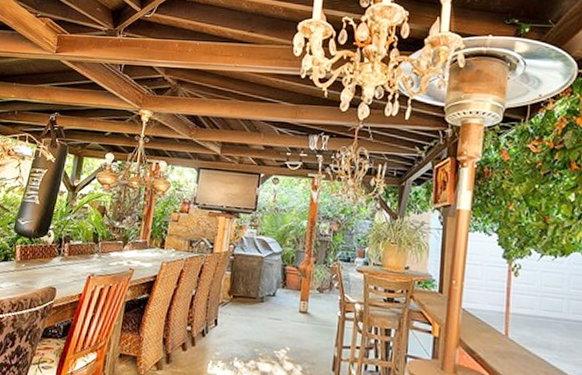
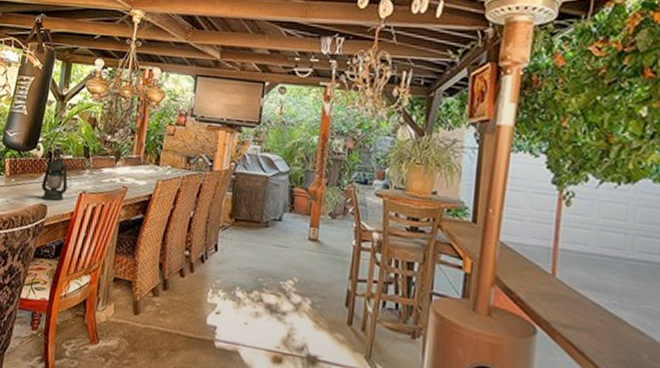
lantern: none [51,241,81,284] -> present [41,155,72,201]

